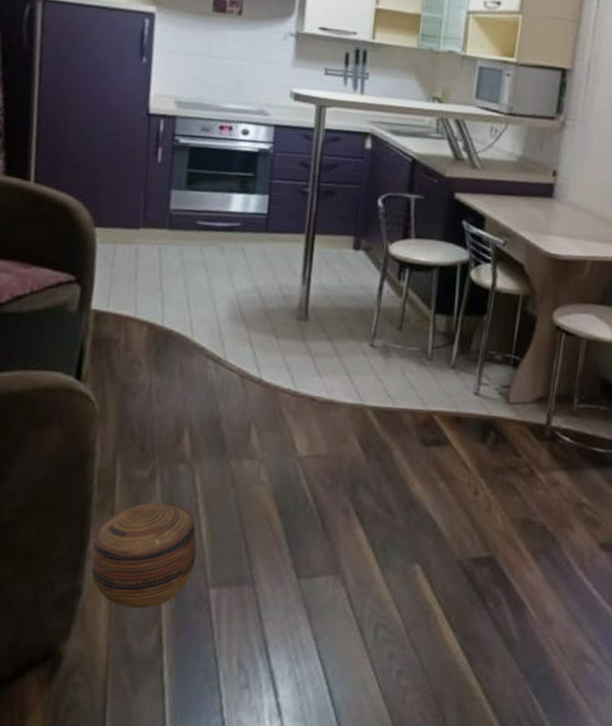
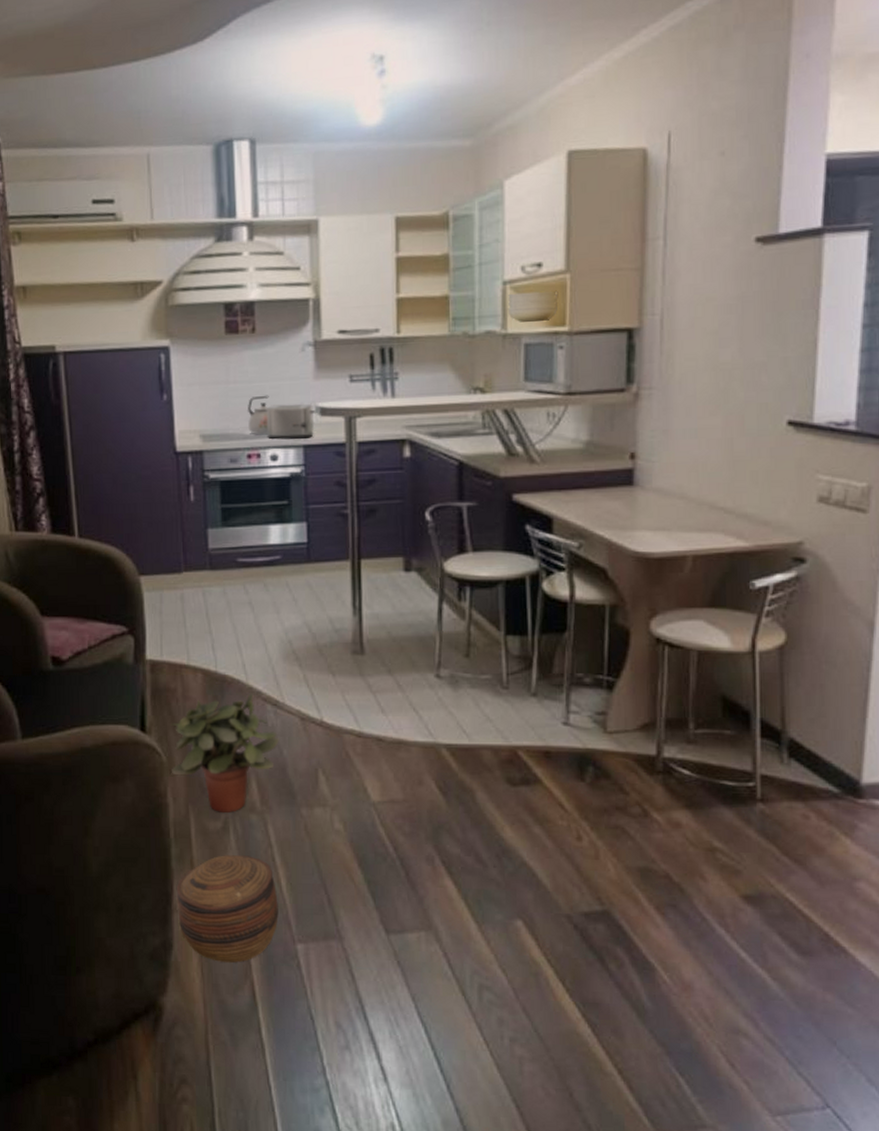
potted plant: none [103,347,217,463] -> present [170,691,279,814]
kettle: none [224,73,248,110] -> present [247,395,269,435]
toaster: none [242,84,290,119] -> present [266,403,316,440]
bowl: none [469,22,510,51] -> present [508,291,557,323]

